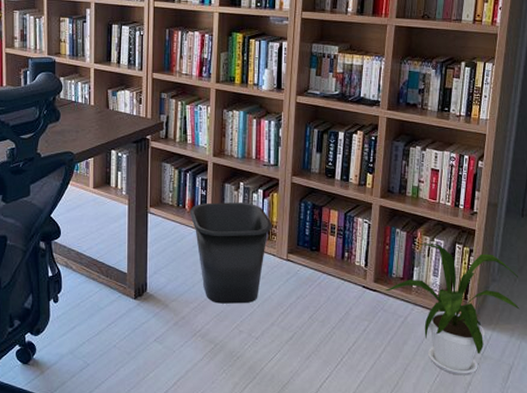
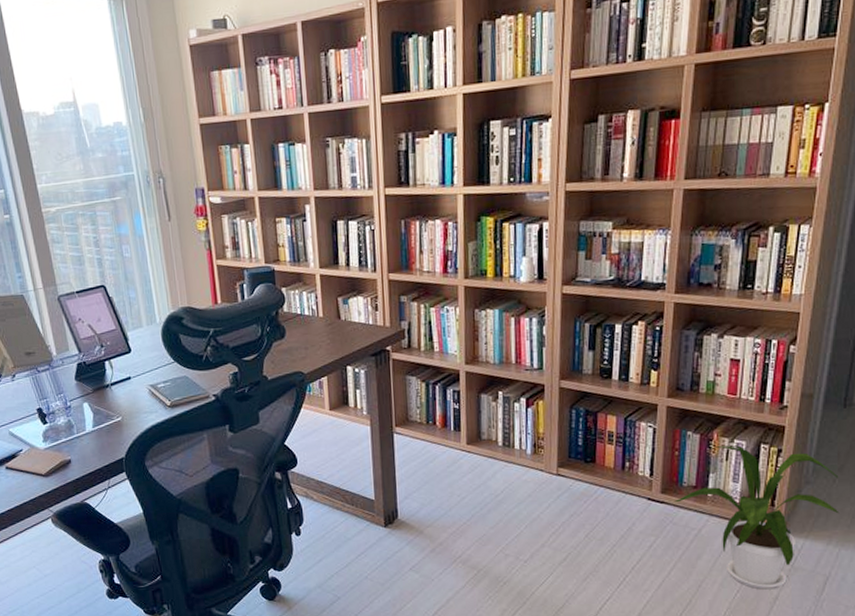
waste bin: present [190,202,272,304] -> none [442,414,538,527]

